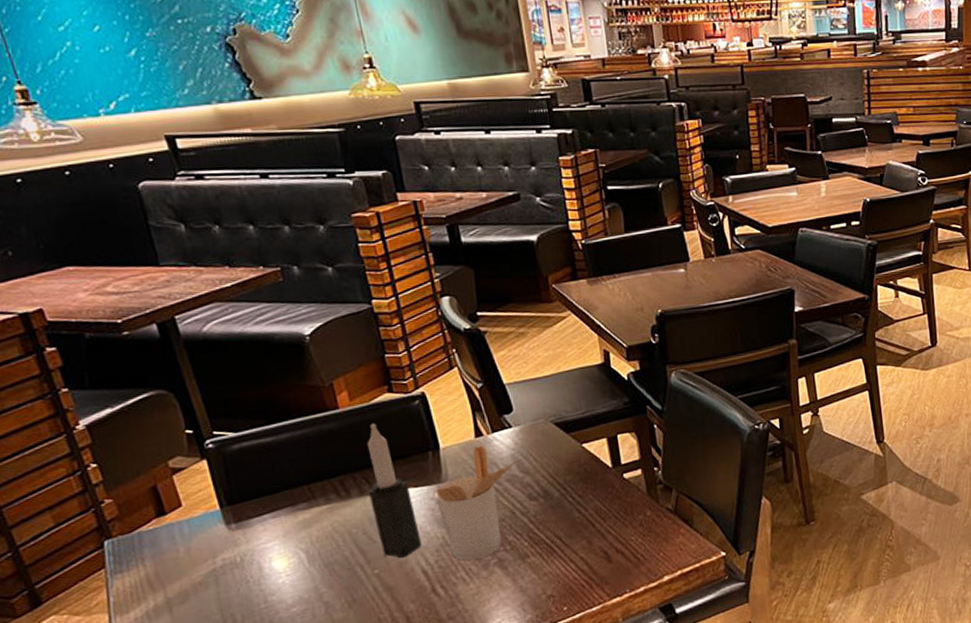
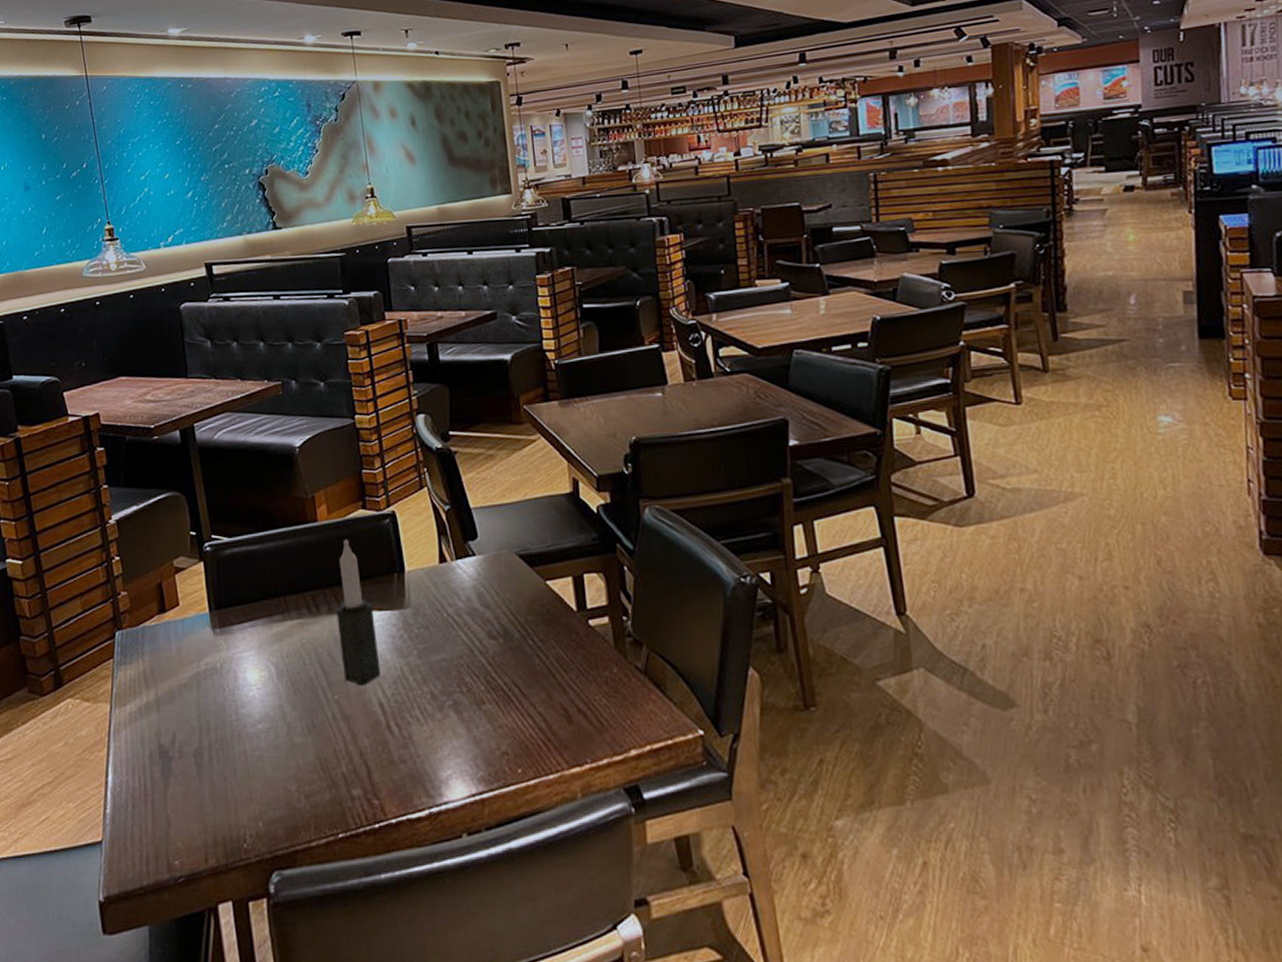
utensil holder: present [435,446,516,561] -> none [397,573,478,698]

